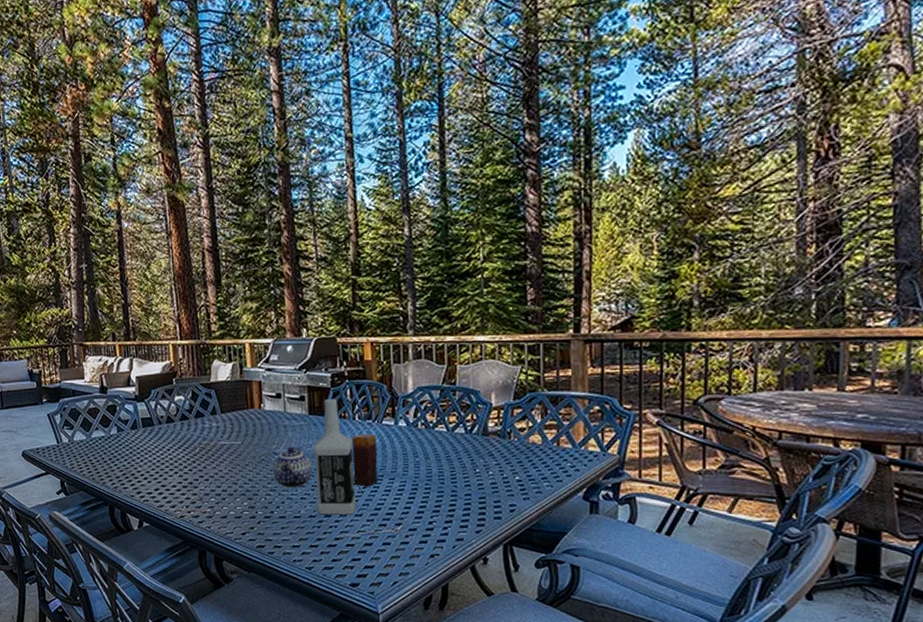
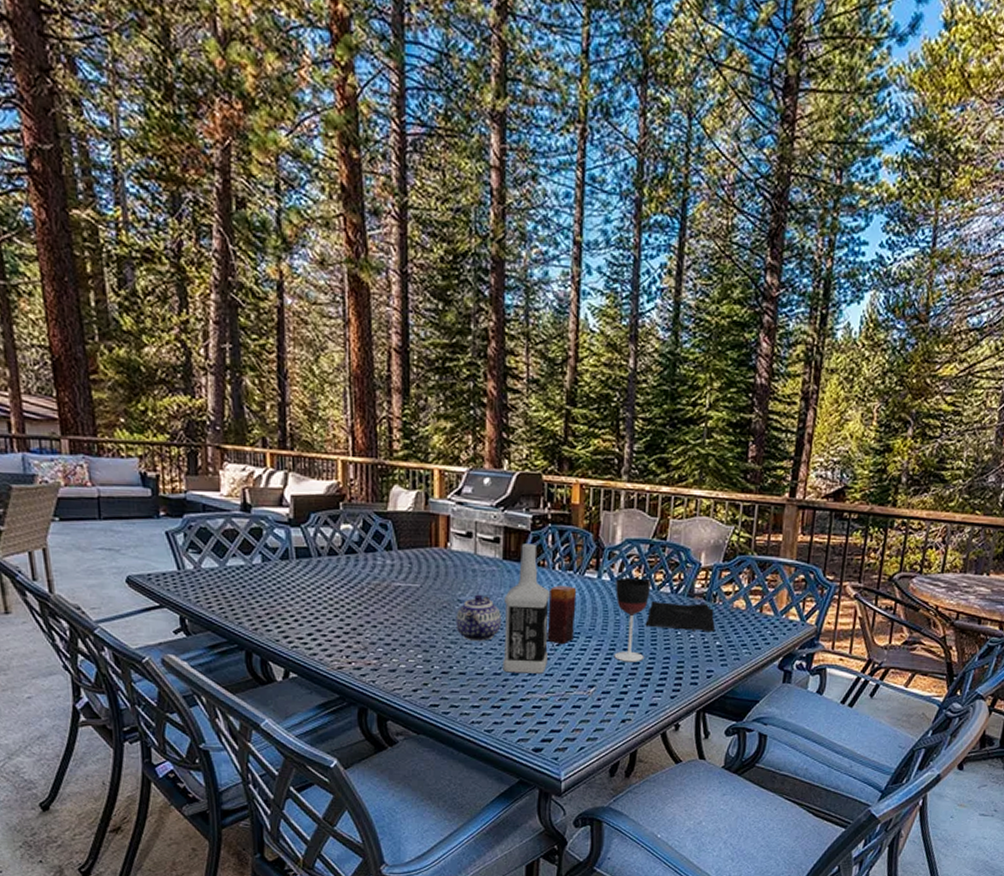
wineglass: none [412,421,446,500] -> present [614,577,650,663]
speaker: none [443,441,512,468] -> present [645,600,715,633]

